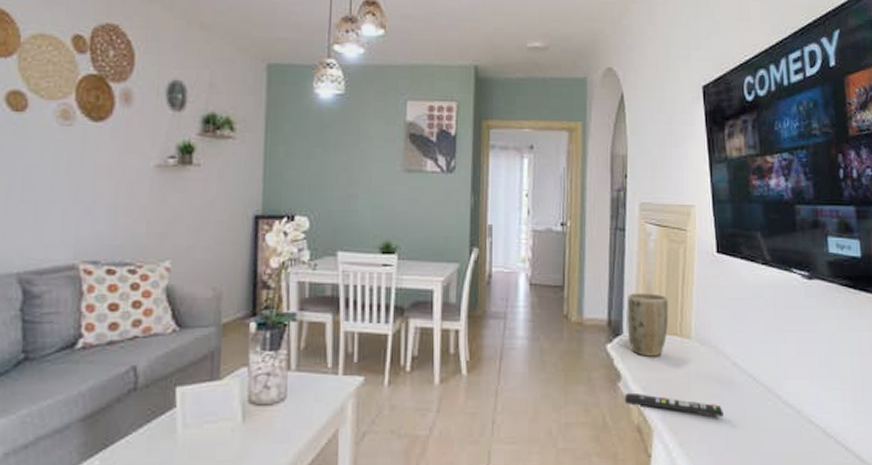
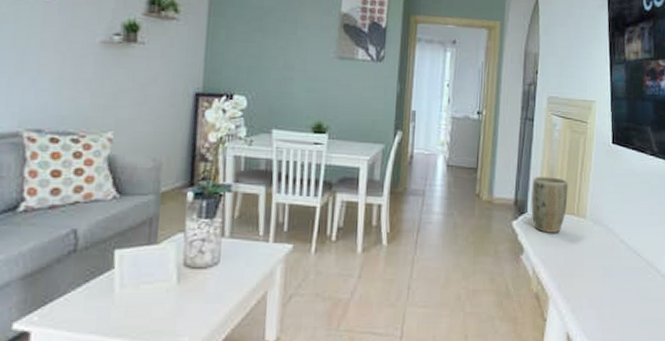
remote control: present [624,392,723,418] -> none [525,264,610,288]

